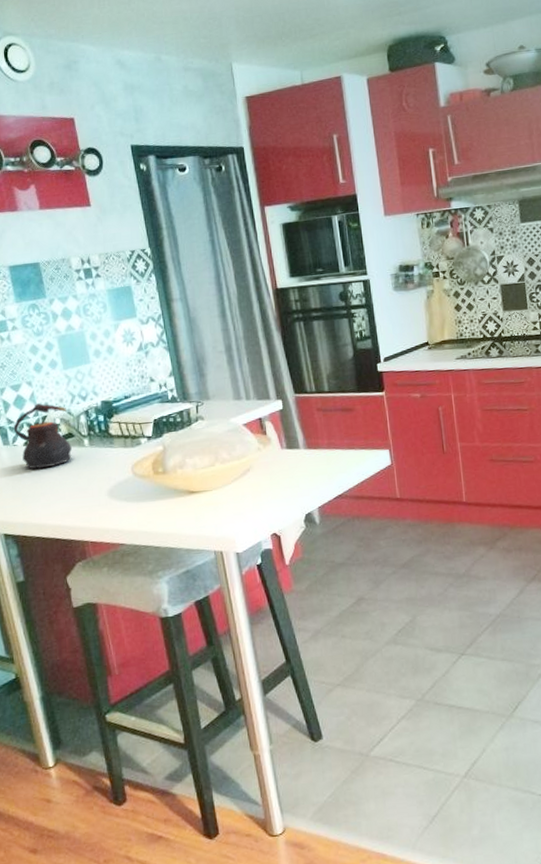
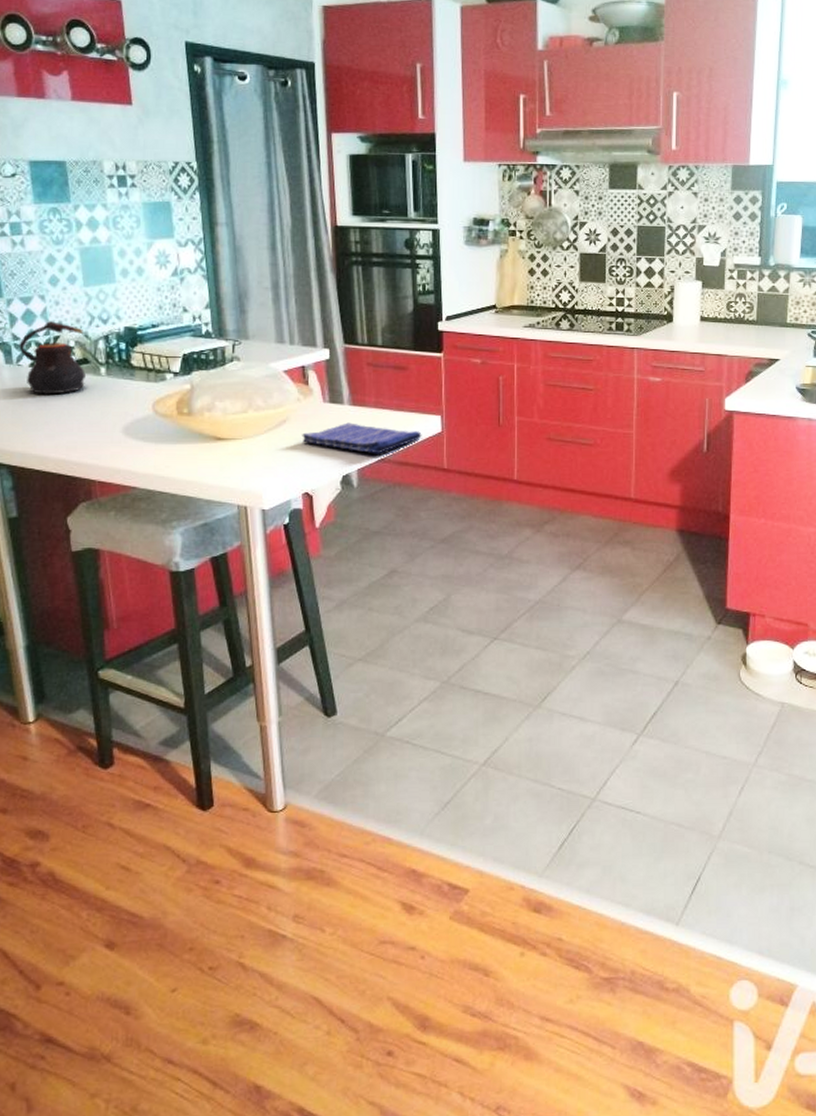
dish towel: none [265,465,374,492] -> present [302,422,422,454]

